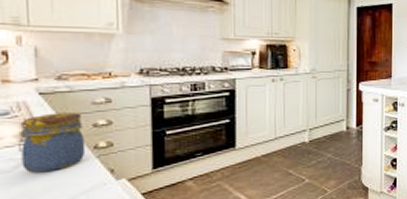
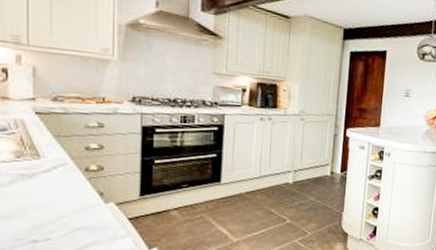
jar: present [17,113,86,173] -> none [13,133,78,190]

